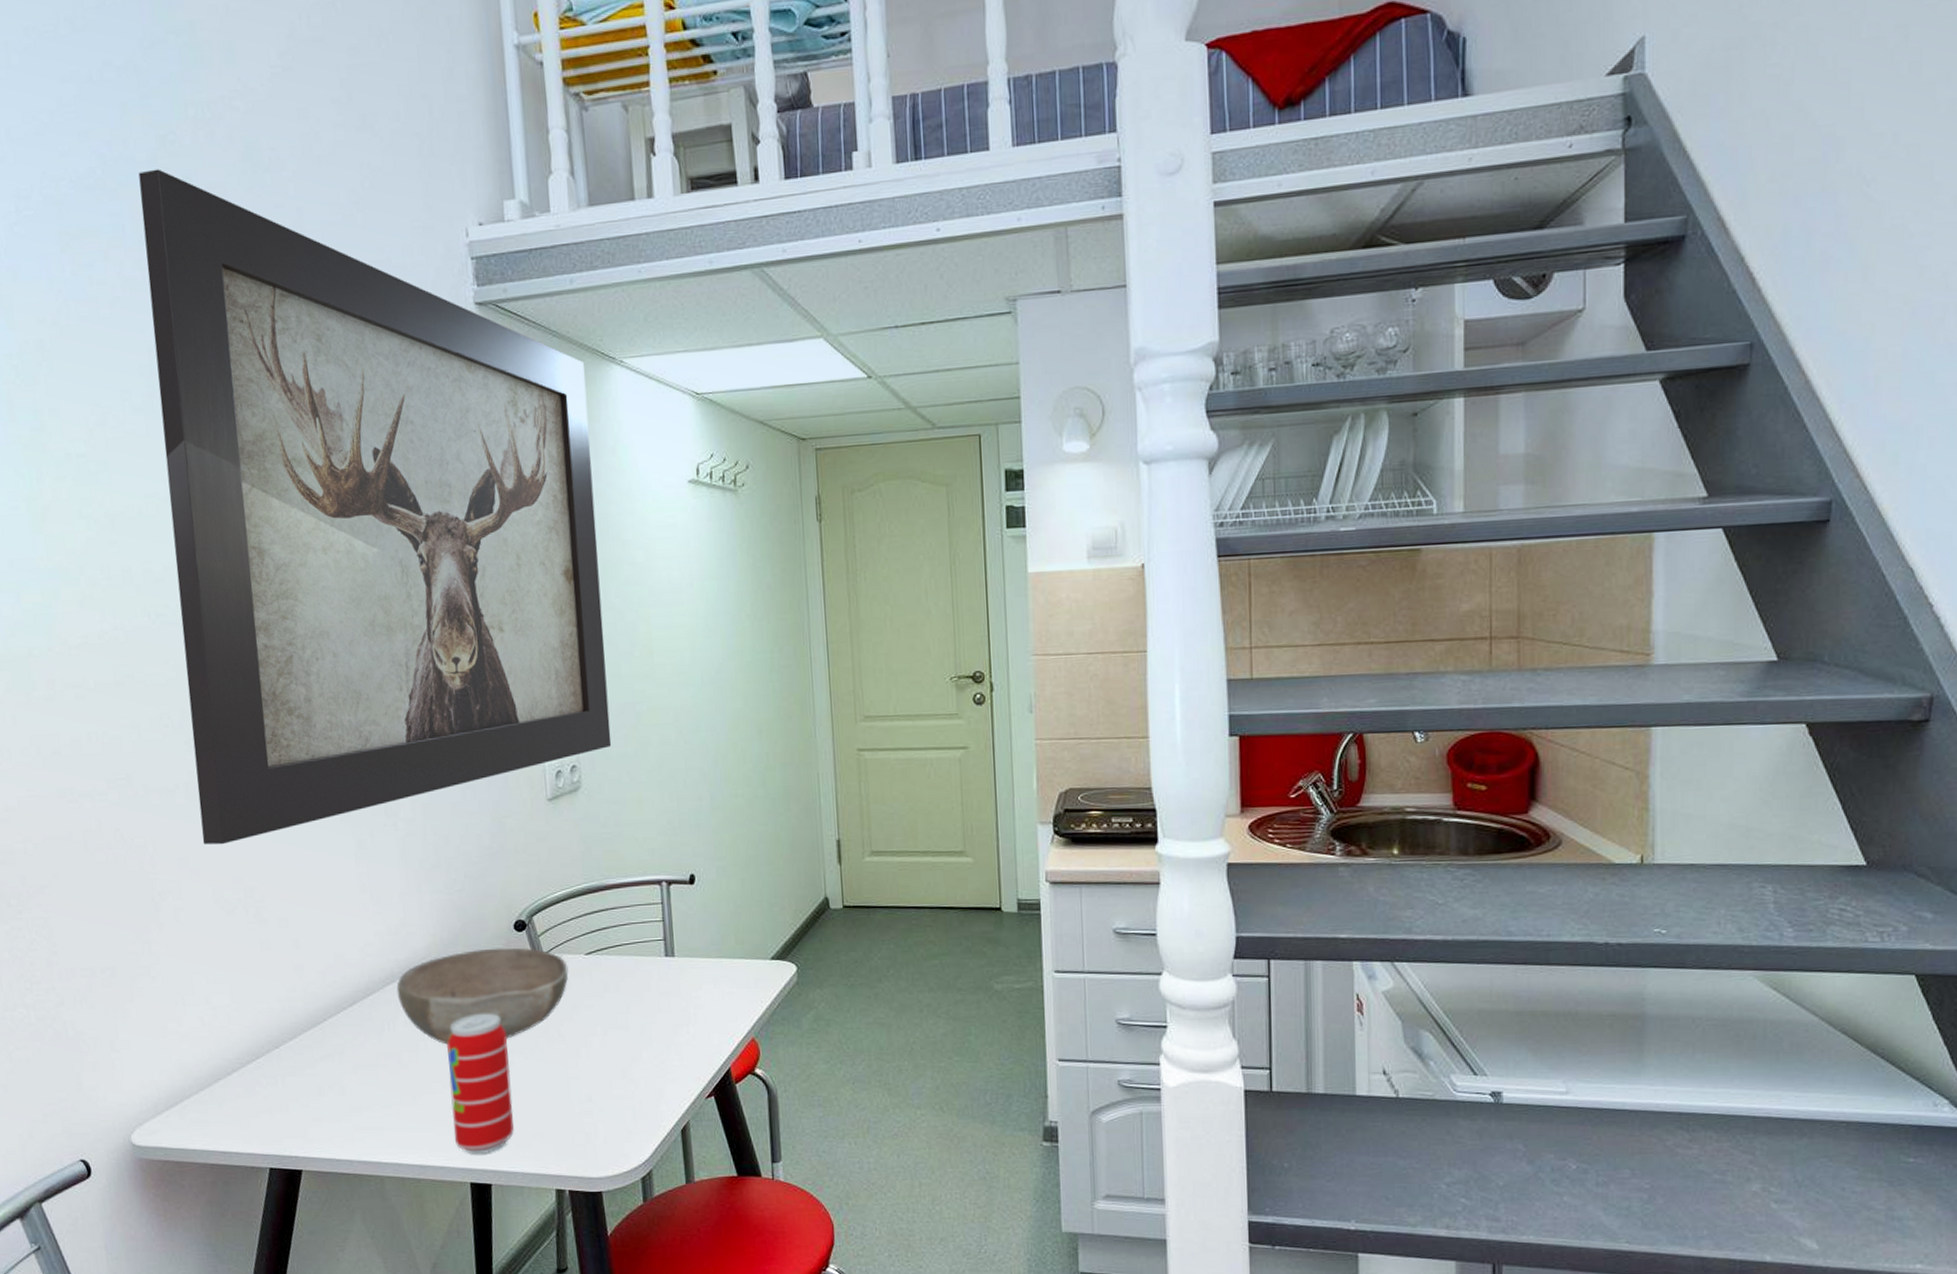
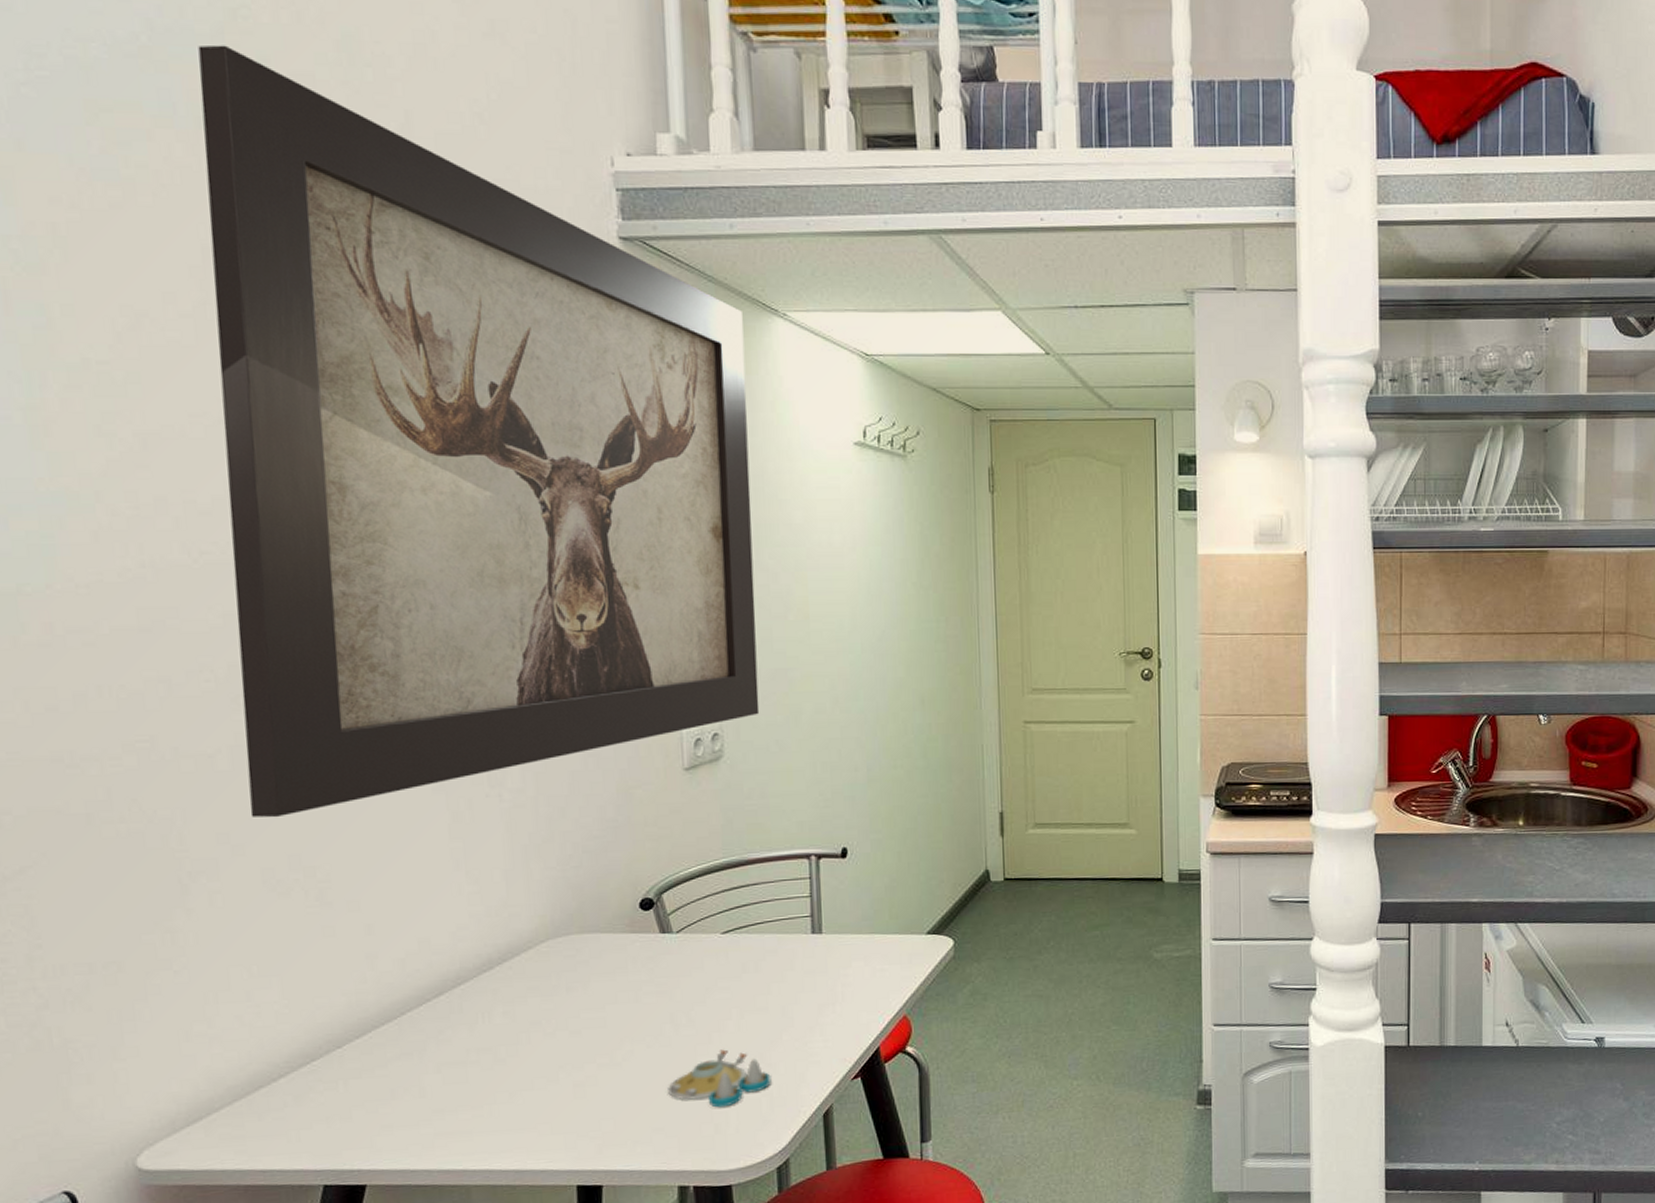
bowl: present [396,947,569,1045] -> none [494,928,702,1036]
beverage can: present [446,1013,514,1155] -> none [553,999,631,1155]
salt and pepper shaker set: none [544,1064,634,1118] -> present [668,1049,771,1108]

